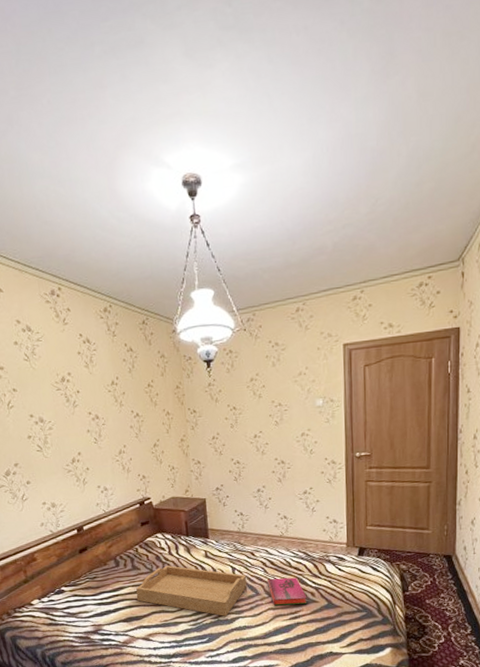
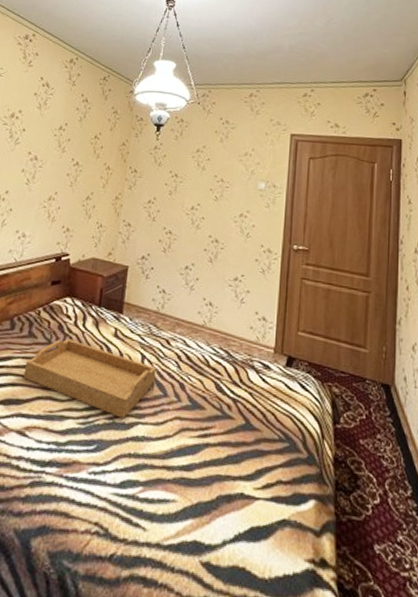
hardback book: present [266,577,308,606] -> none [178,377,222,419]

